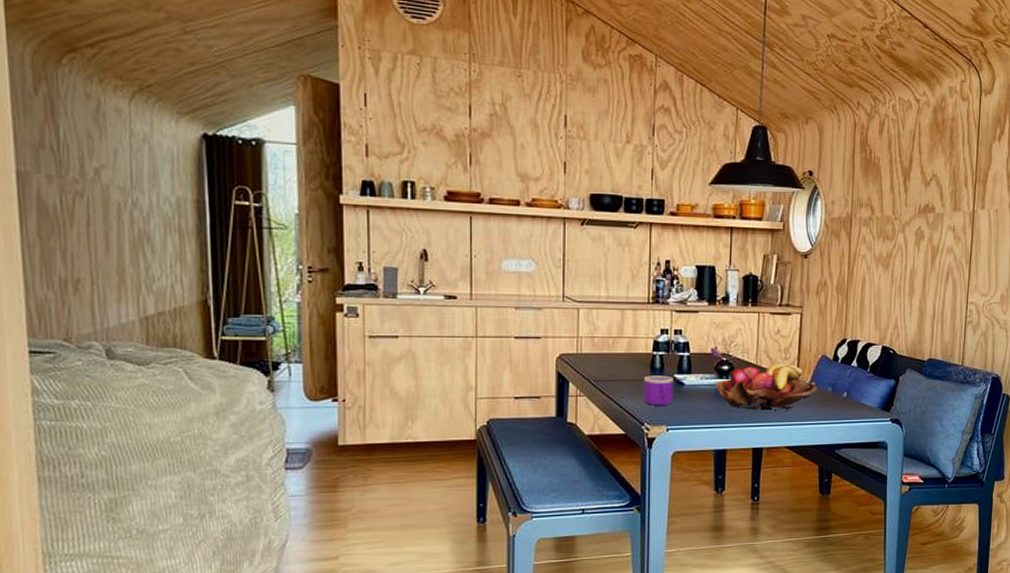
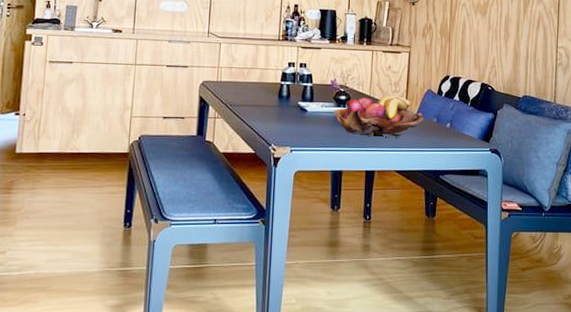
mug: present [643,375,673,406] -> none [271,102,298,129]

